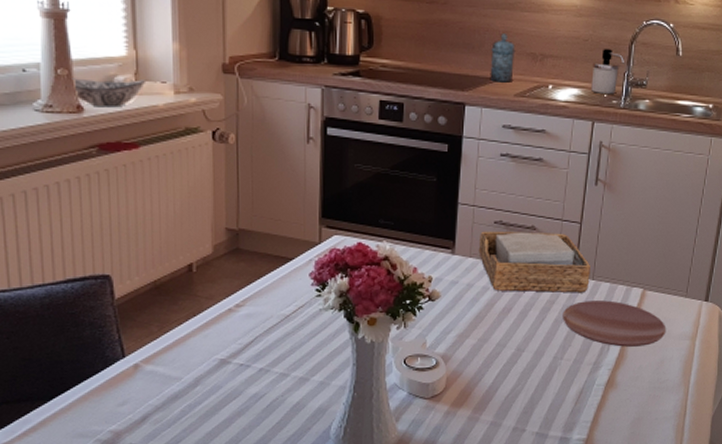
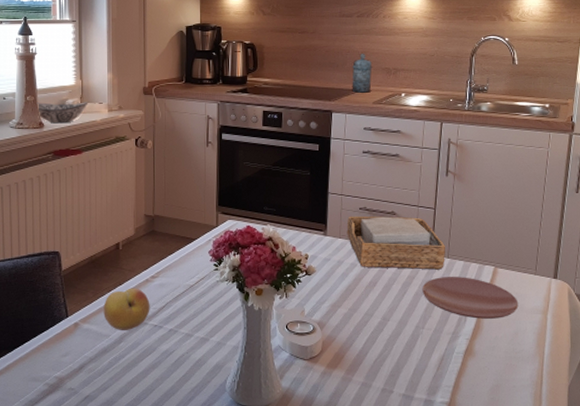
fruit: none [172,319,234,373] -> present [103,288,150,331]
soap dispenser: present [591,49,626,94] -> none [438,62,468,99]

